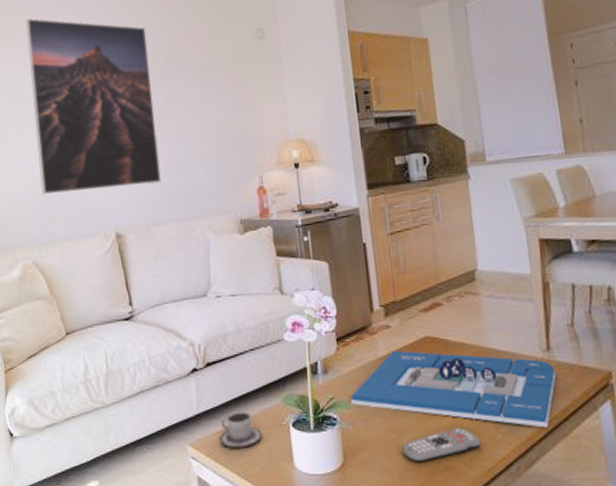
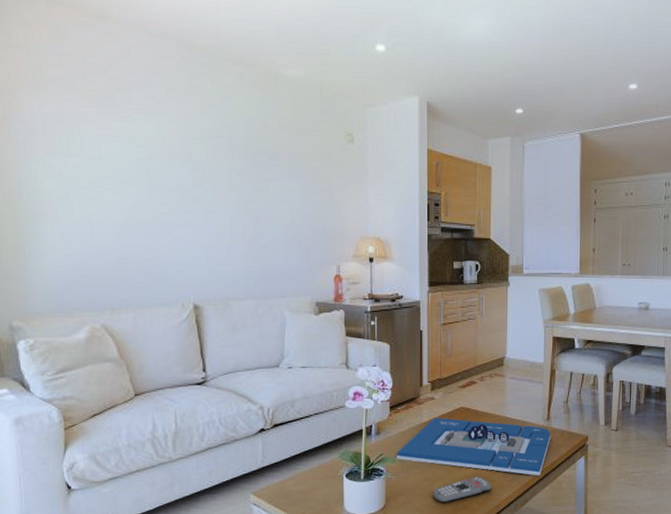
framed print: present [26,18,162,195] -> none [107,79,245,263]
cup: present [219,411,263,449] -> none [280,465,319,496]

